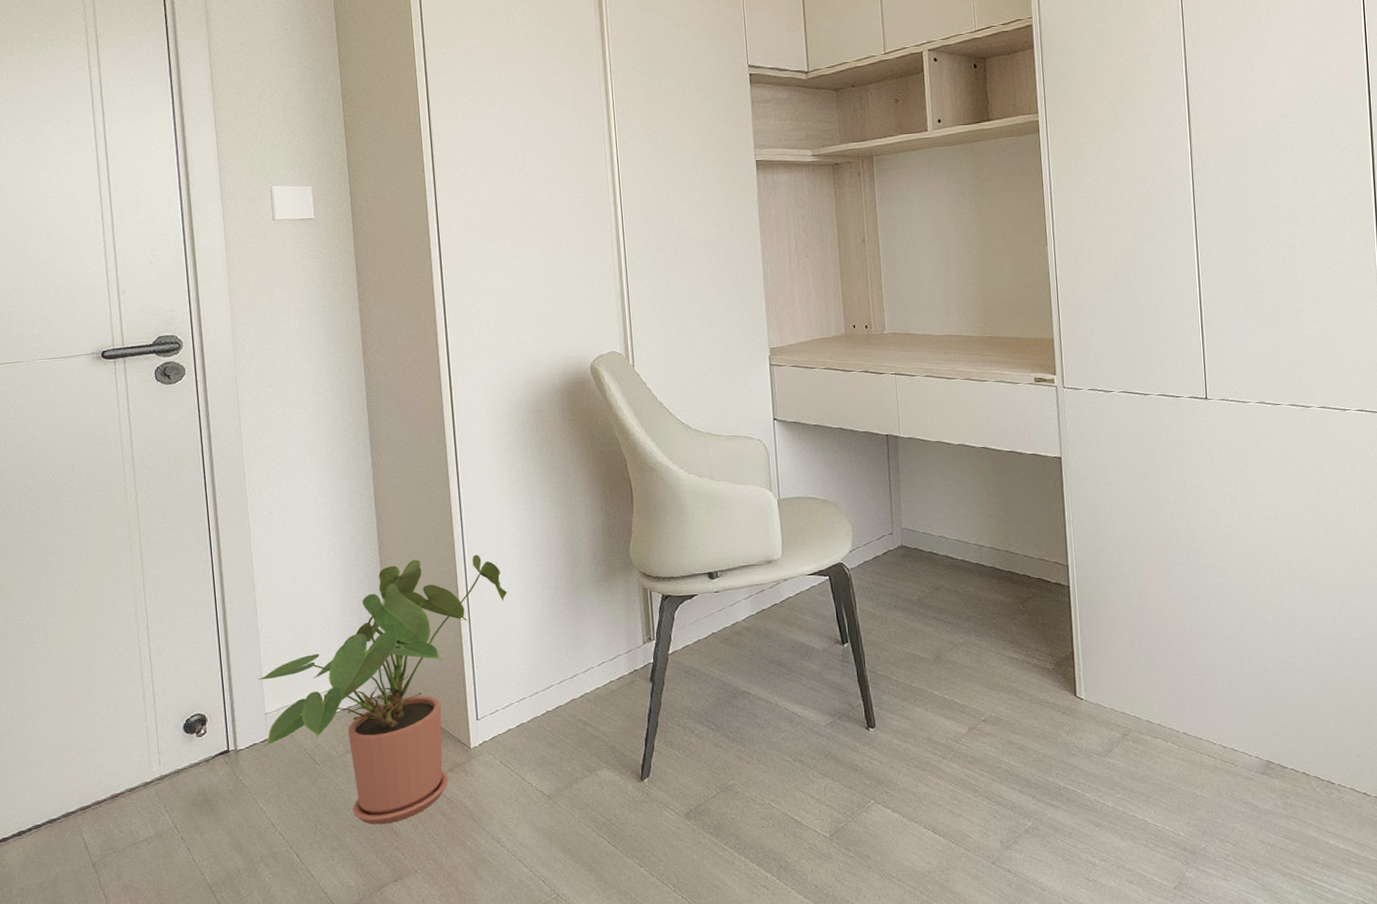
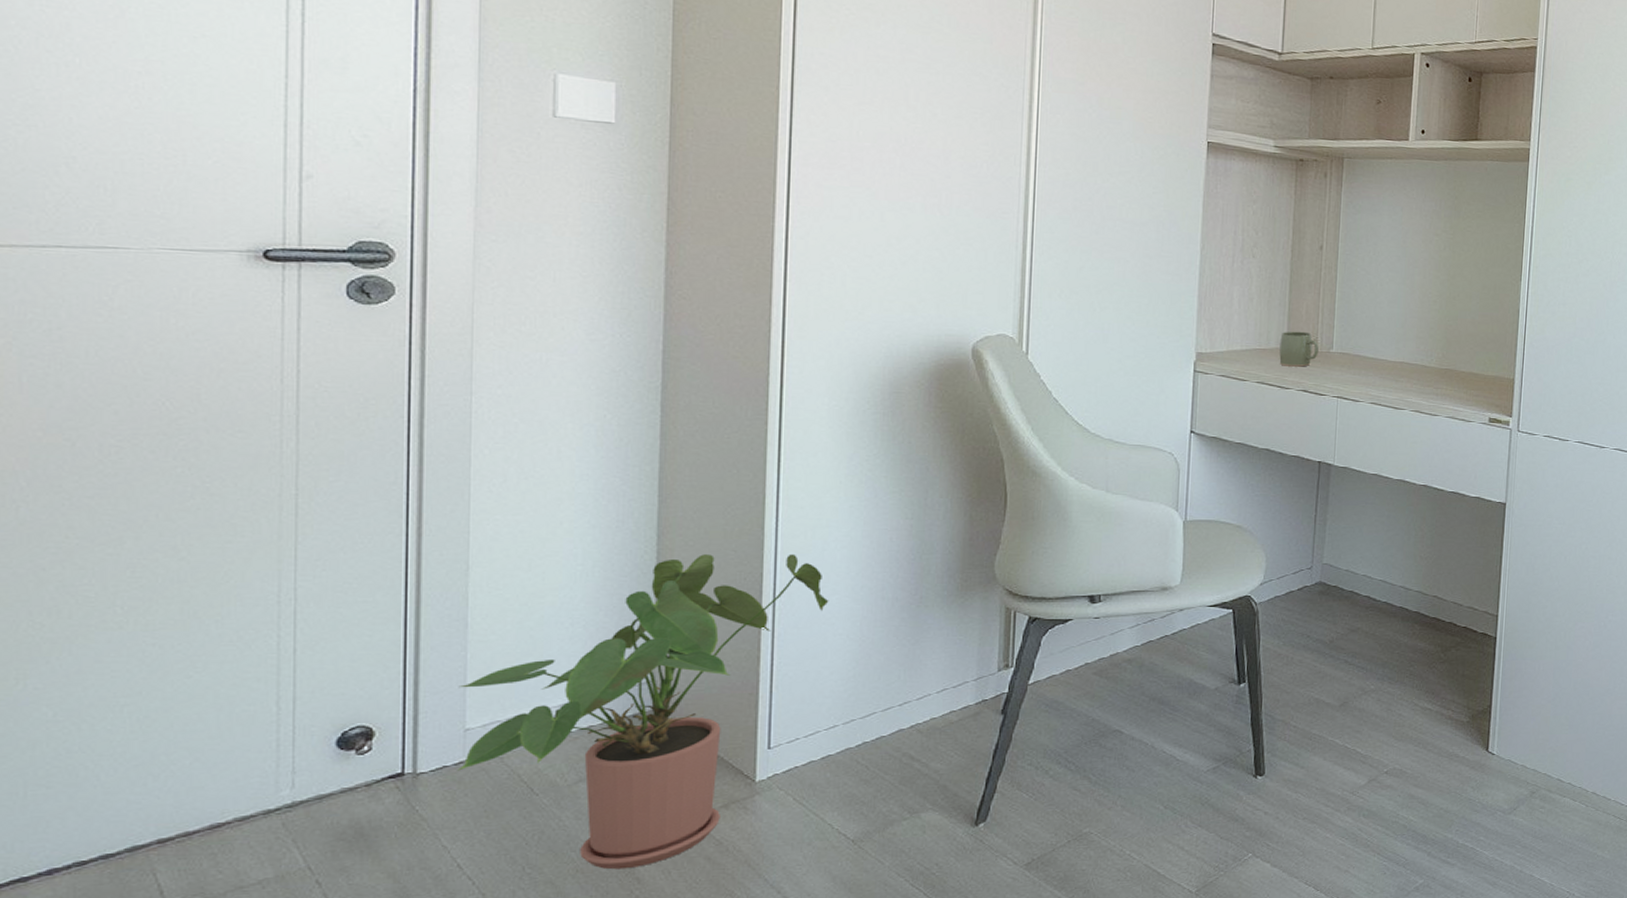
mug: none [838,317,873,351] -> present [1278,331,1319,367]

